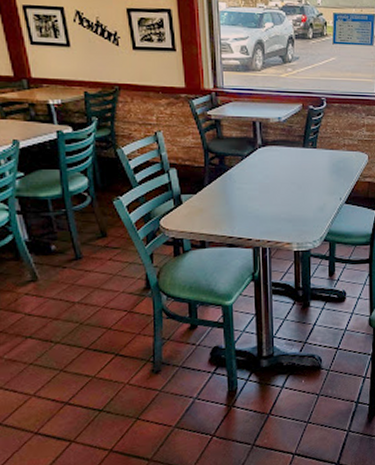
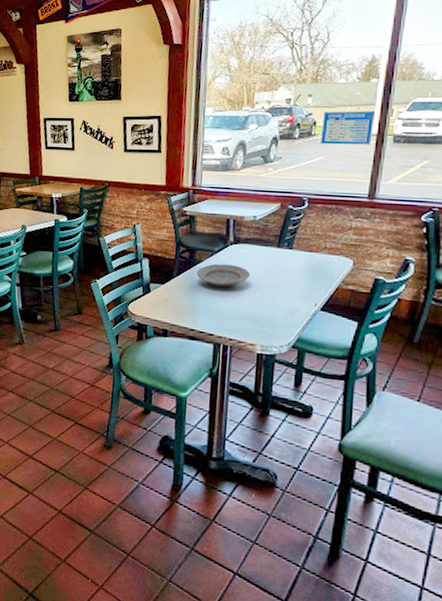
plate: none [229,167,280,191] -> present [197,263,250,287]

